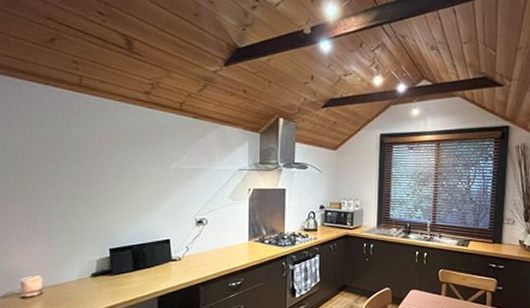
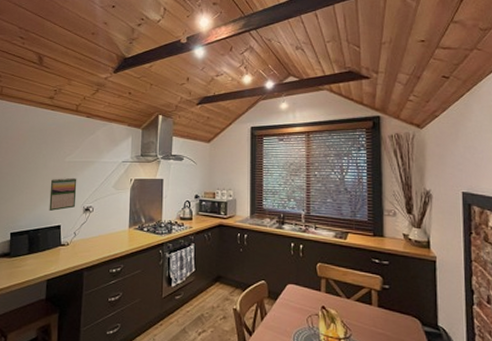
calendar: none [154,187,186,224] -> present [49,177,77,211]

